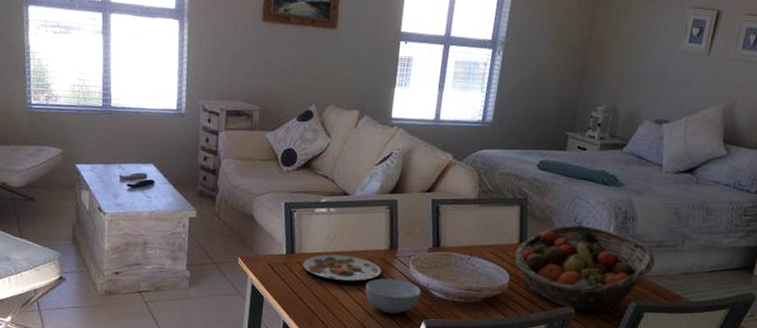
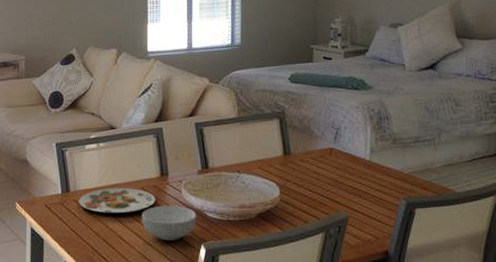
fruit basket: present [514,224,655,313] -> none [281,131,417,216]

